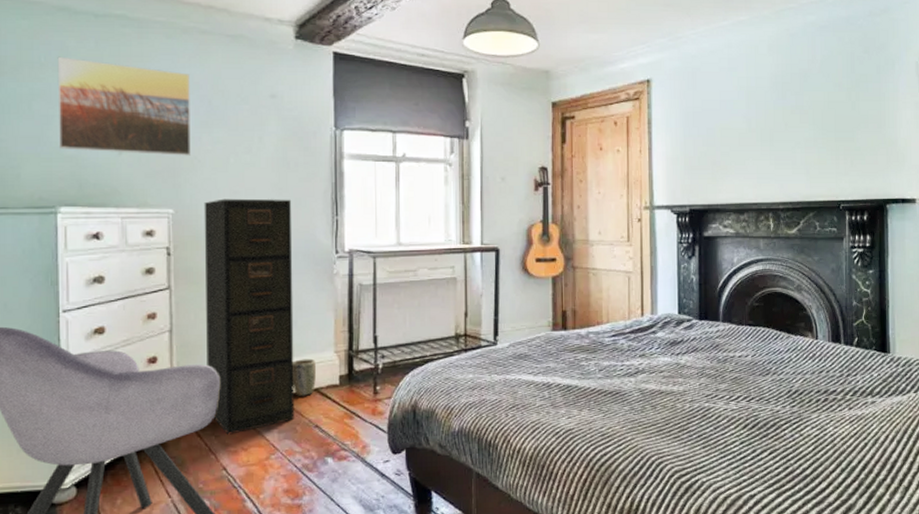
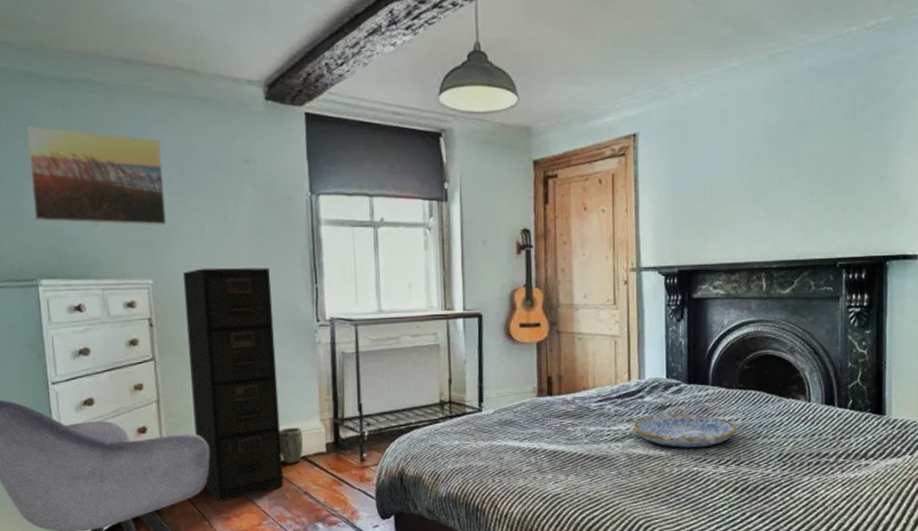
serving tray: none [646,342,747,384] -> present [633,406,737,448]

